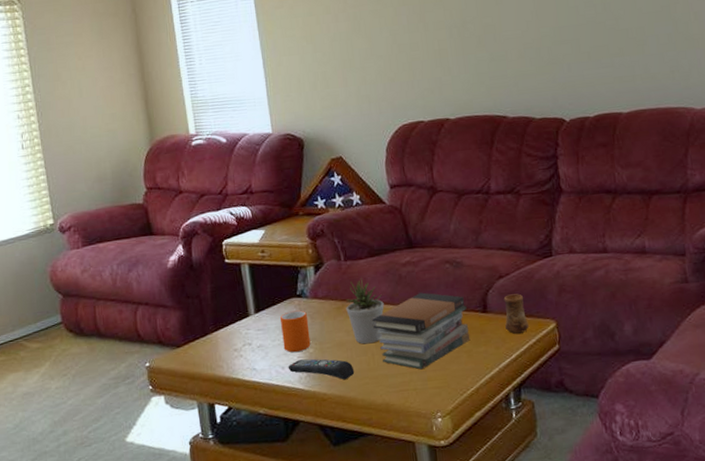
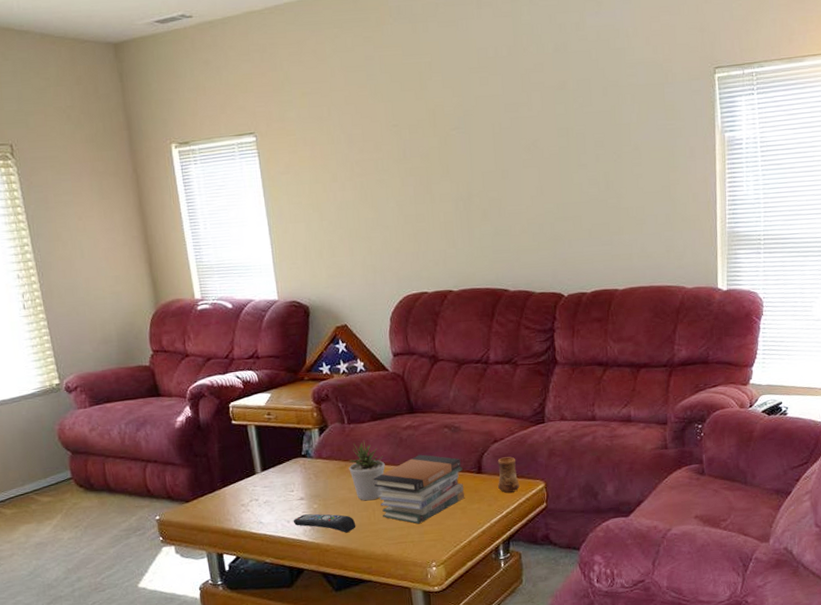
mug: present [280,310,311,353] -> none [285,469,315,508]

